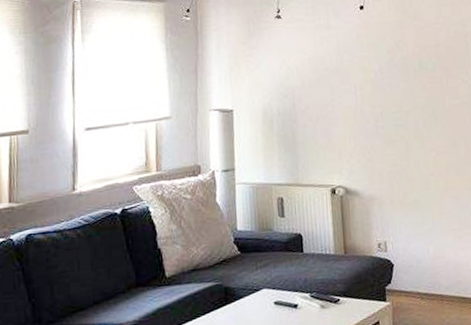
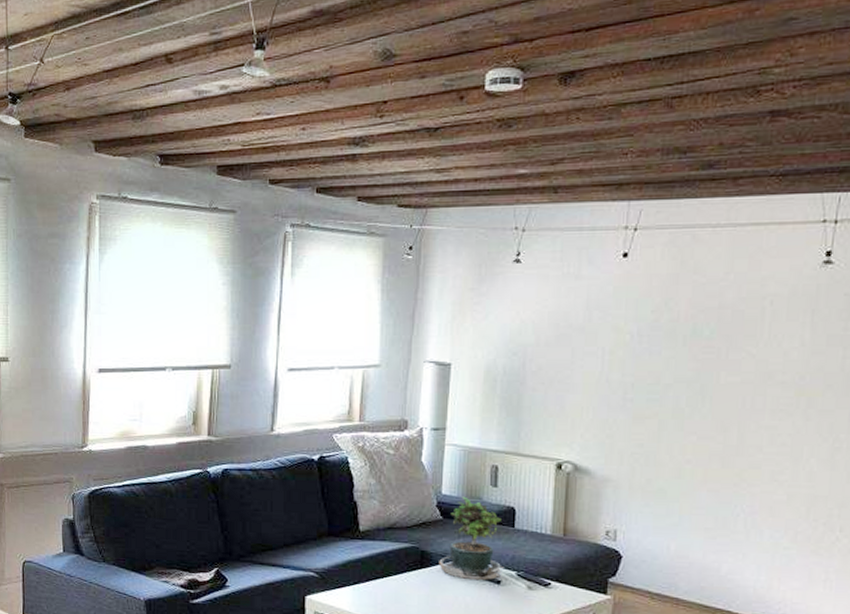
potted plant: none [241,230,299,308] -> present [439,496,504,581]

